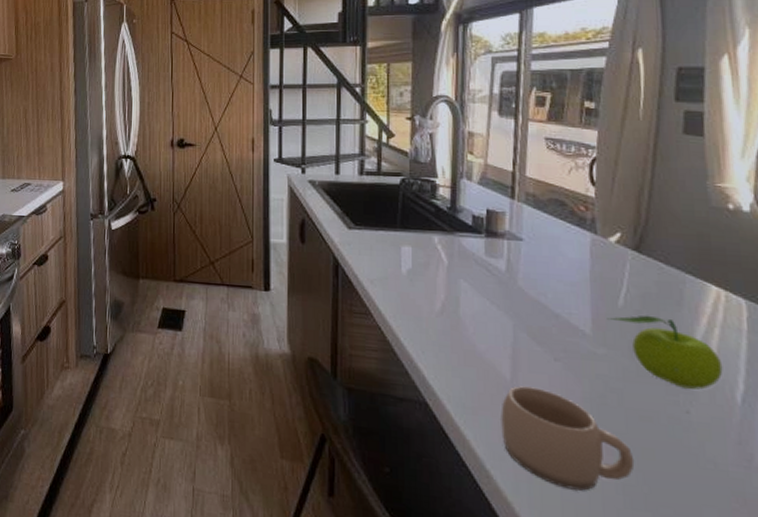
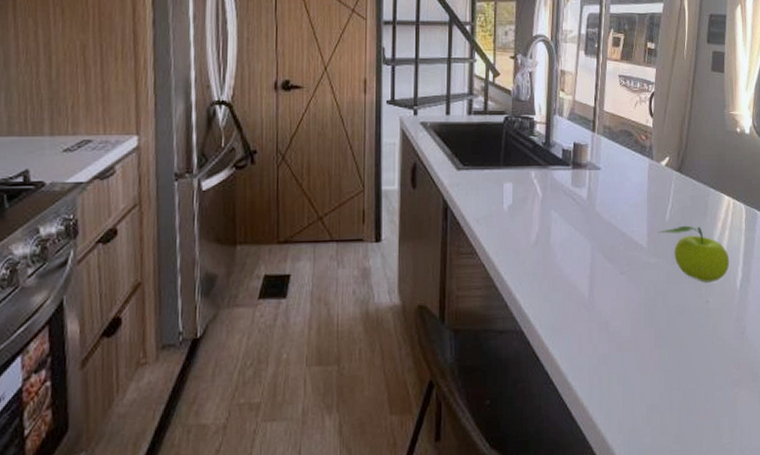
mug: present [501,386,635,491] -> none [580,300,673,385]

